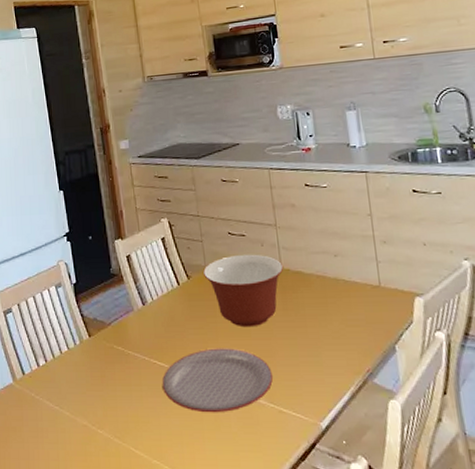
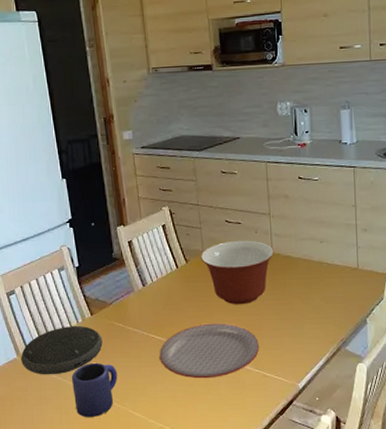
speaker: none [17,348,101,404] -> present [21,325,103,375]
mug: none [68,390,118,455] -> present [71,362,118,418]

